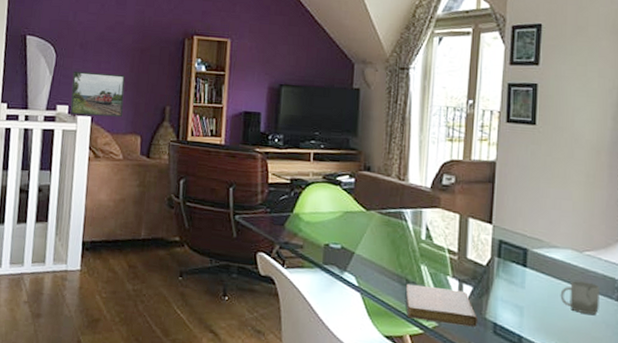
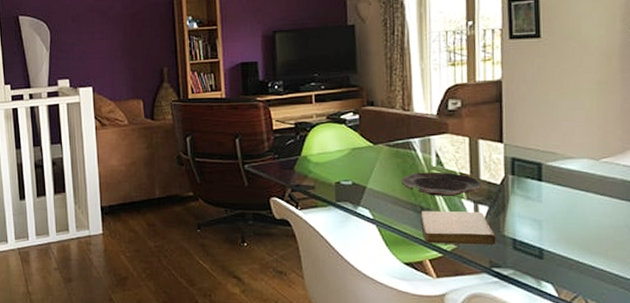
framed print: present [70,70,125,118] -> none [69,42,123,88]
bowl: none [390,243,469,272] -> present [402,172,482,196]
cup: present [560,280,600,315] -> none [579,189,620,220]

